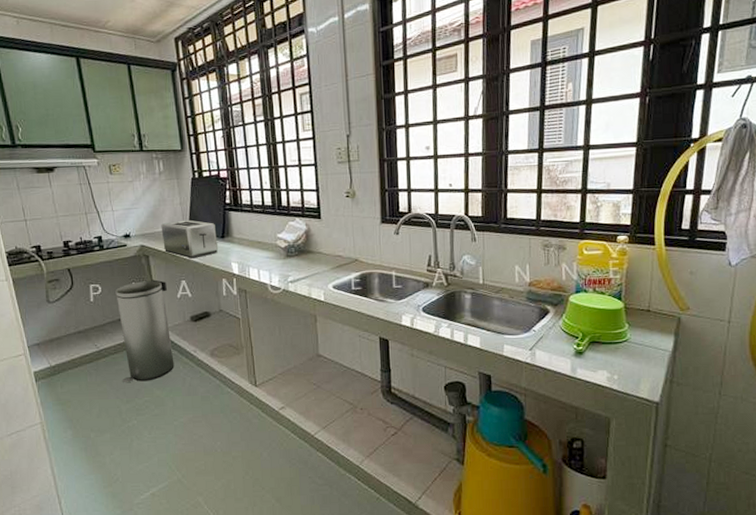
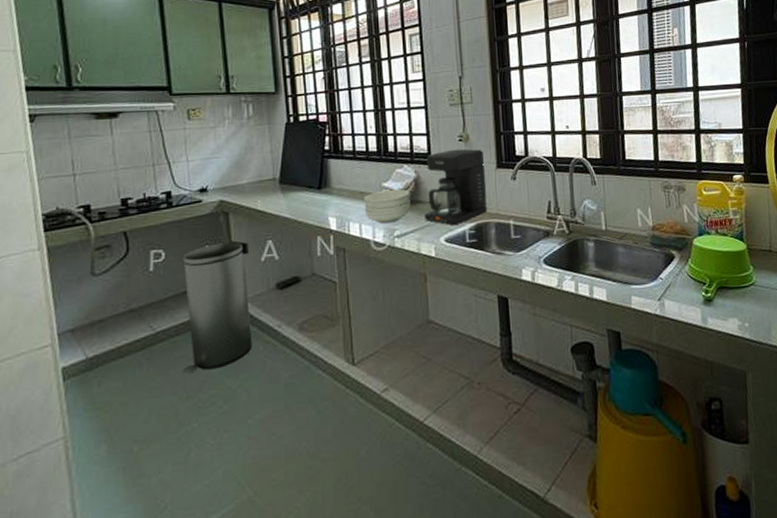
toaster: present [161,219,218,259] -> none [246,169,313,214]
bowl: none [261,240,302,270] -> present [364,189,411,224]
coffee maker: none [315,204,372,273] -> present [425,149,488,225]

